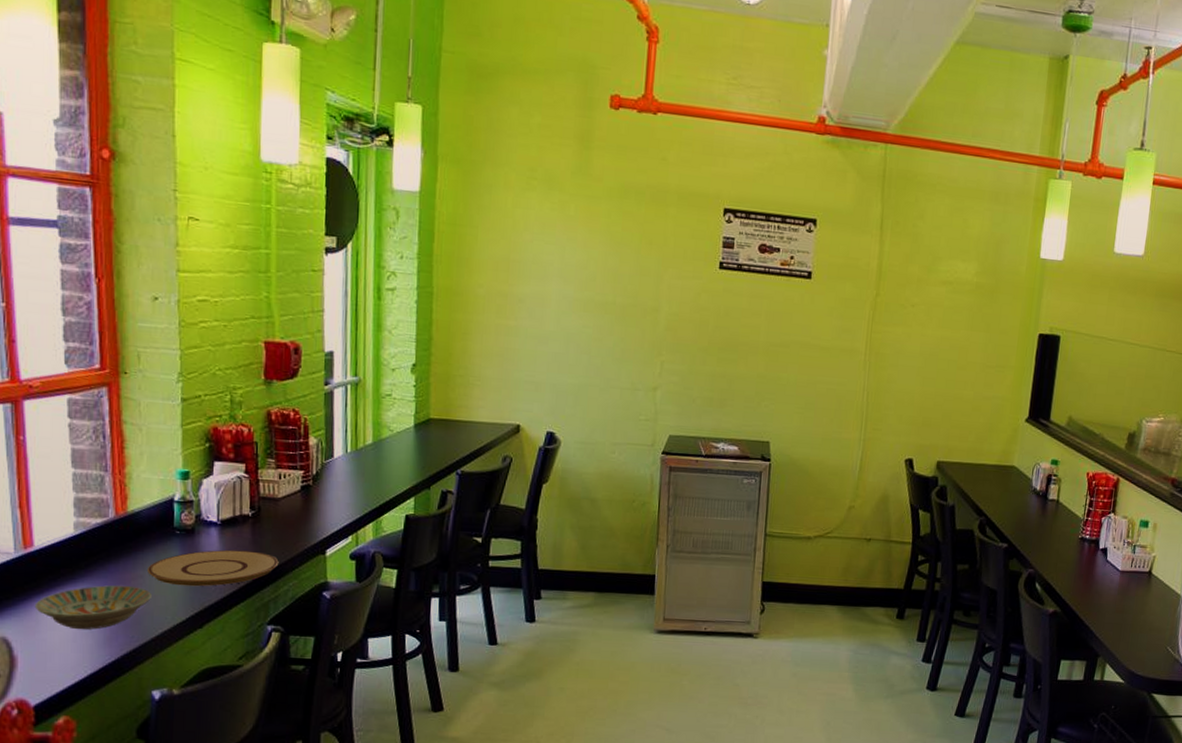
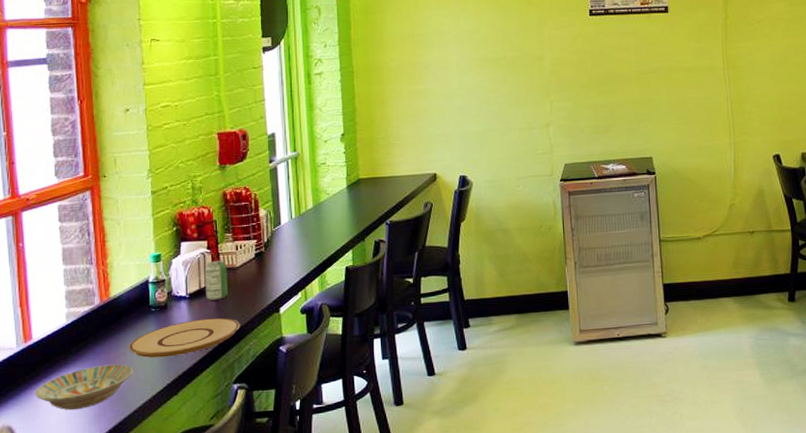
beverage can: none [240,487,267,532] -> present [204,260,228,300]

